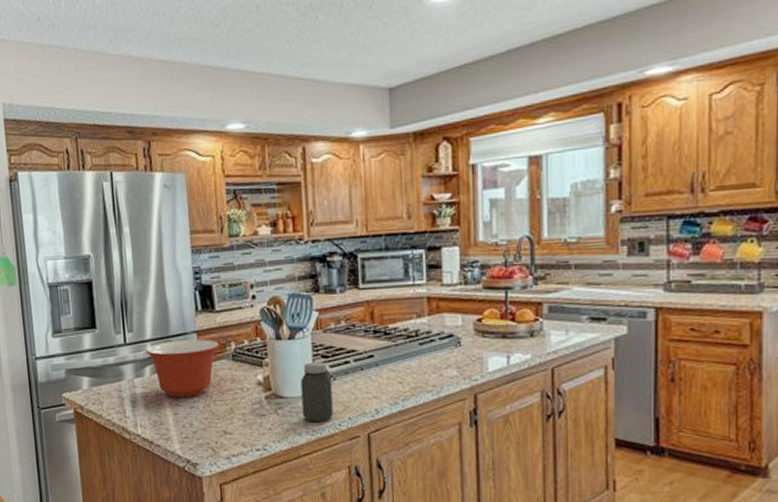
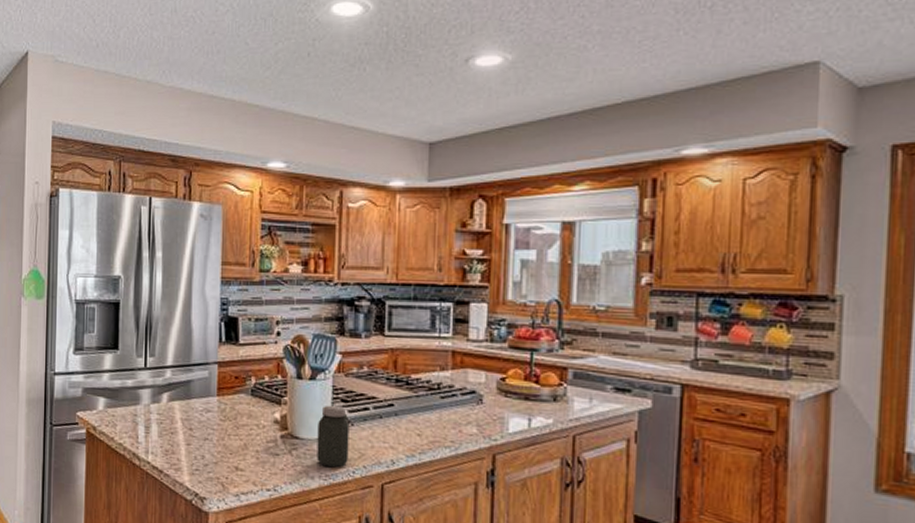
mixing bowl: present [145,340,220,397] -> none [164,370,240,428]

